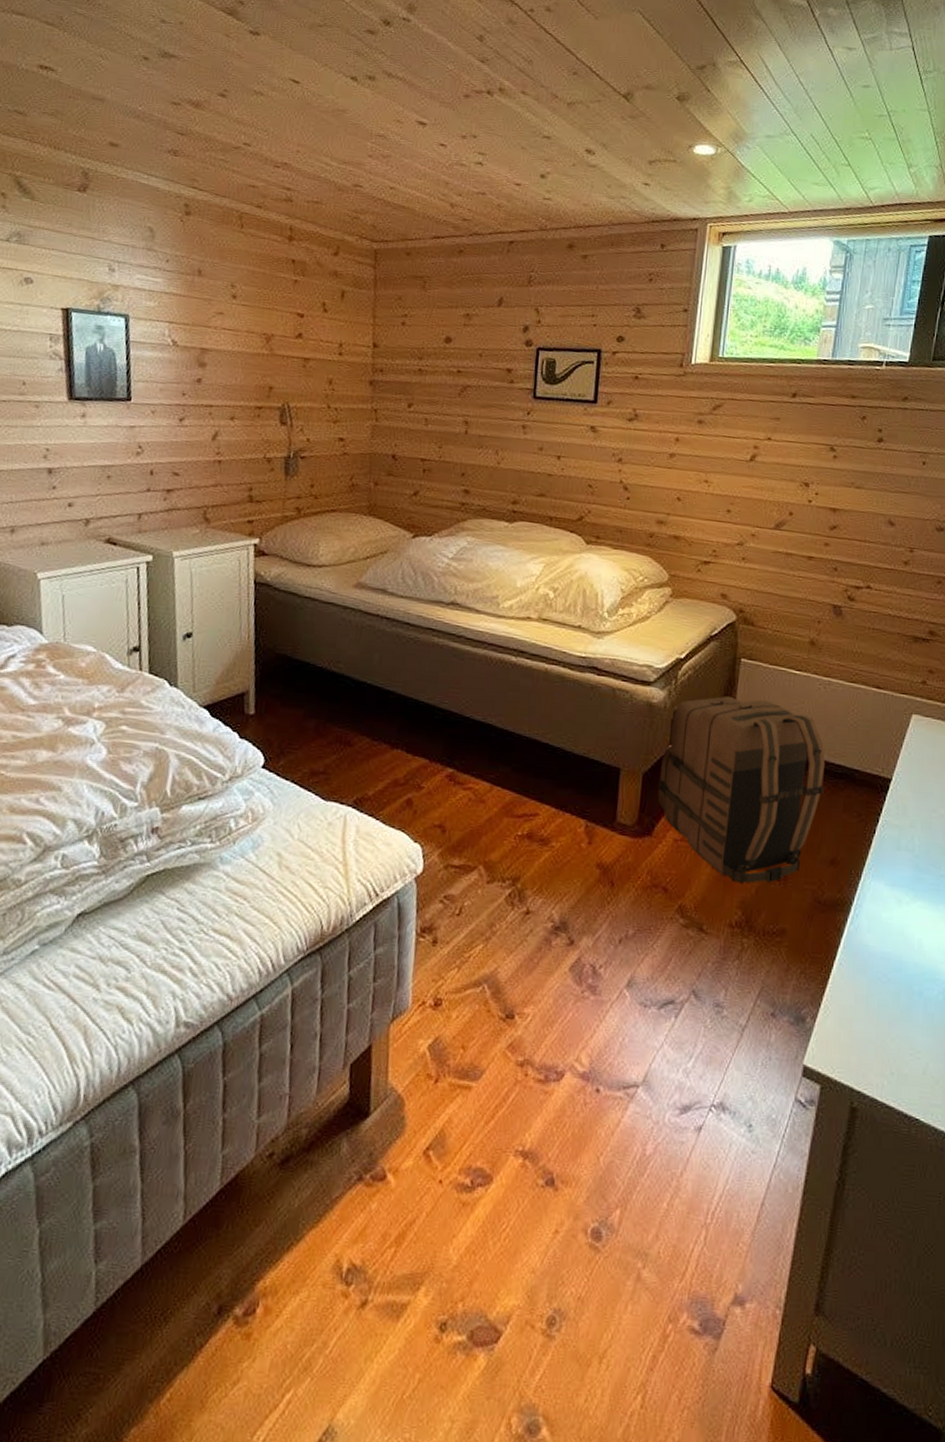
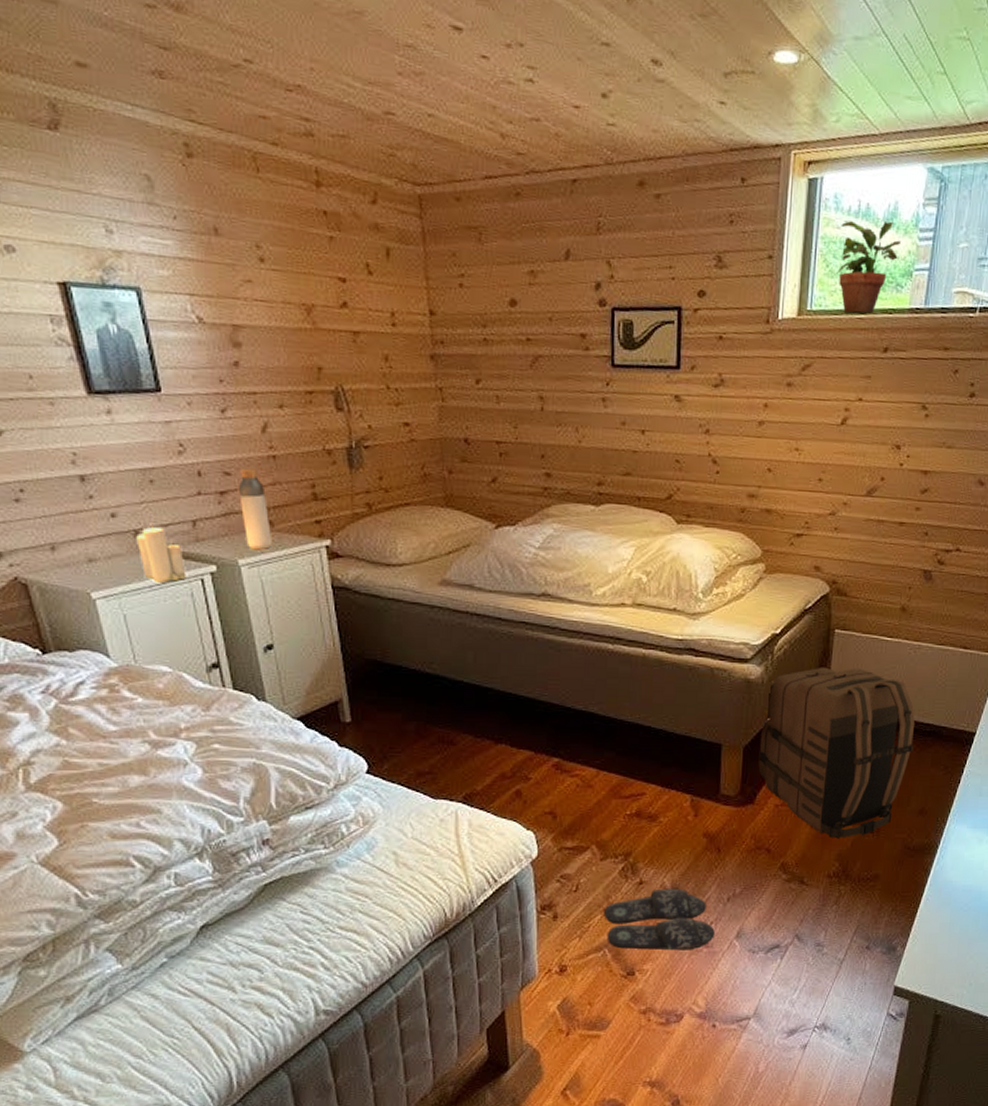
candle: none [86,513,125,568] -> present [136,523,186,583]
bottle: none [183,470,207,545] -> present [239,468,273,551]
slippers: none [487,921,604,996] -> present [605,888,715,951]
potted plant: none [747,282,808,363] -> present [837,221,901,315]

